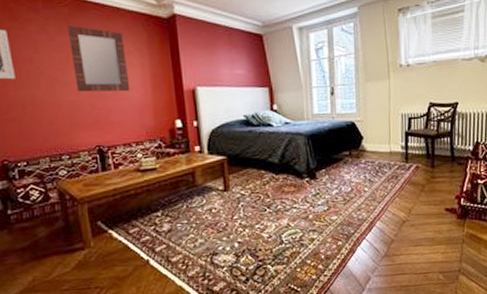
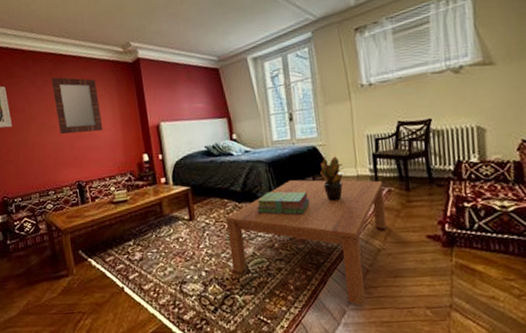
coffee table: none [261,153,413,273] -> present [225,179,387,306]
stack of books: none [293,164,345,188] -> present [256,191,310,215]
potted plant: none [357,132,379,176] -> present [320,156,345,202]

